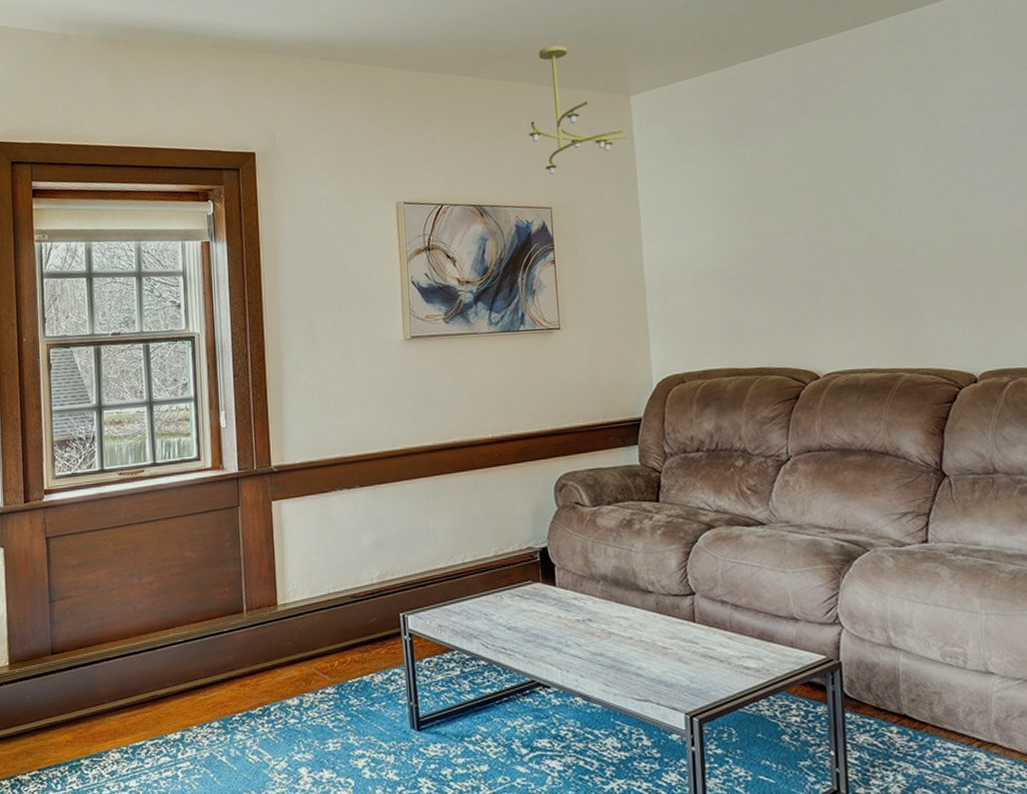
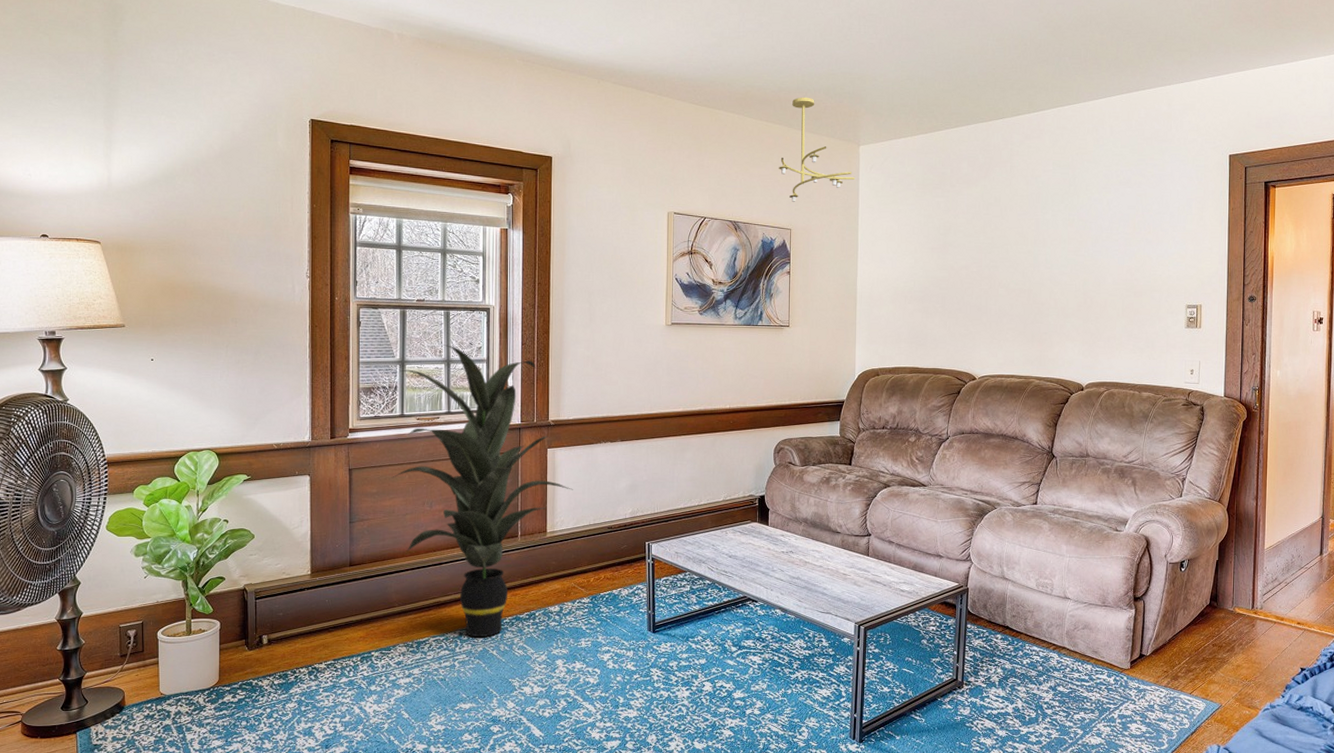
indoor plant: none [95,383,306,740] -> present [393,345,573,638]

